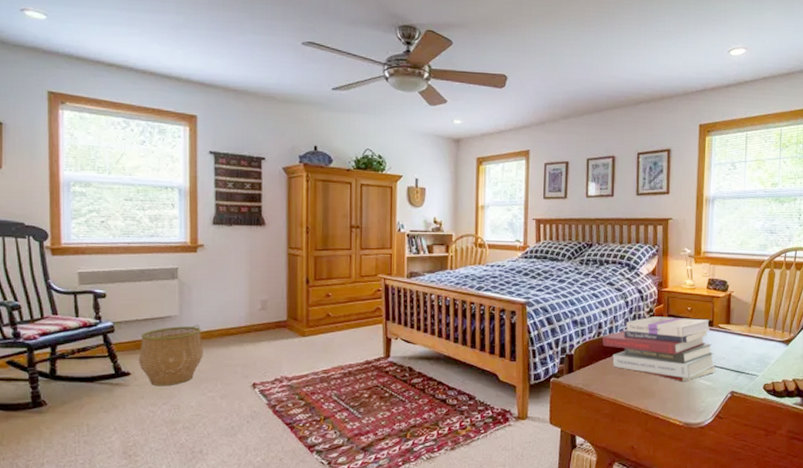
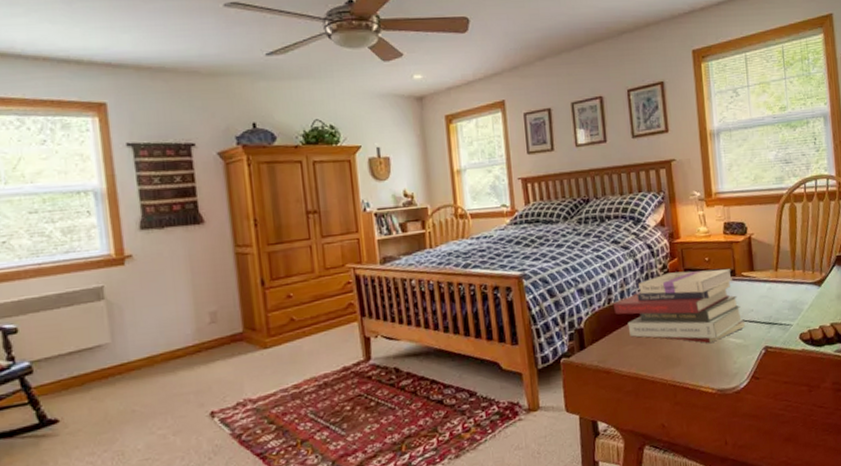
basket: present [138,324,203,387] -> none [66,350,147,432]

